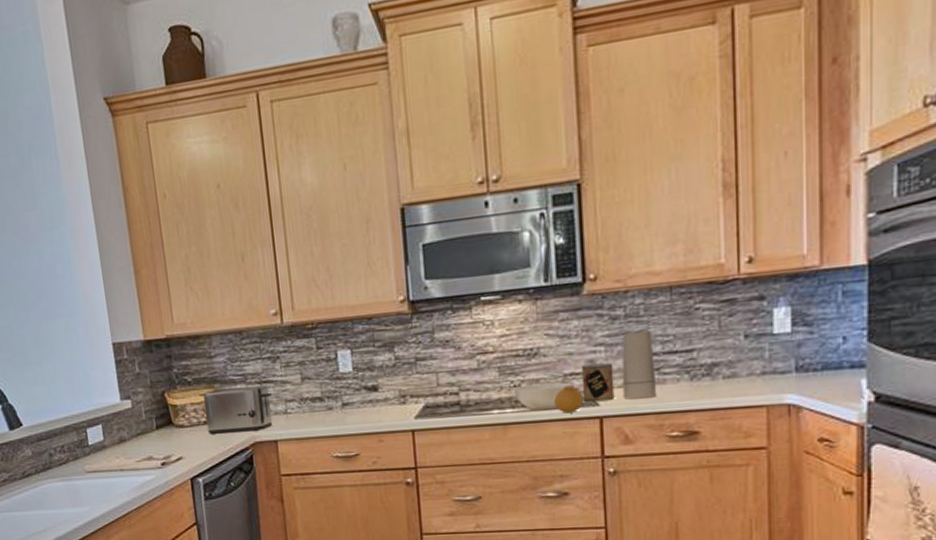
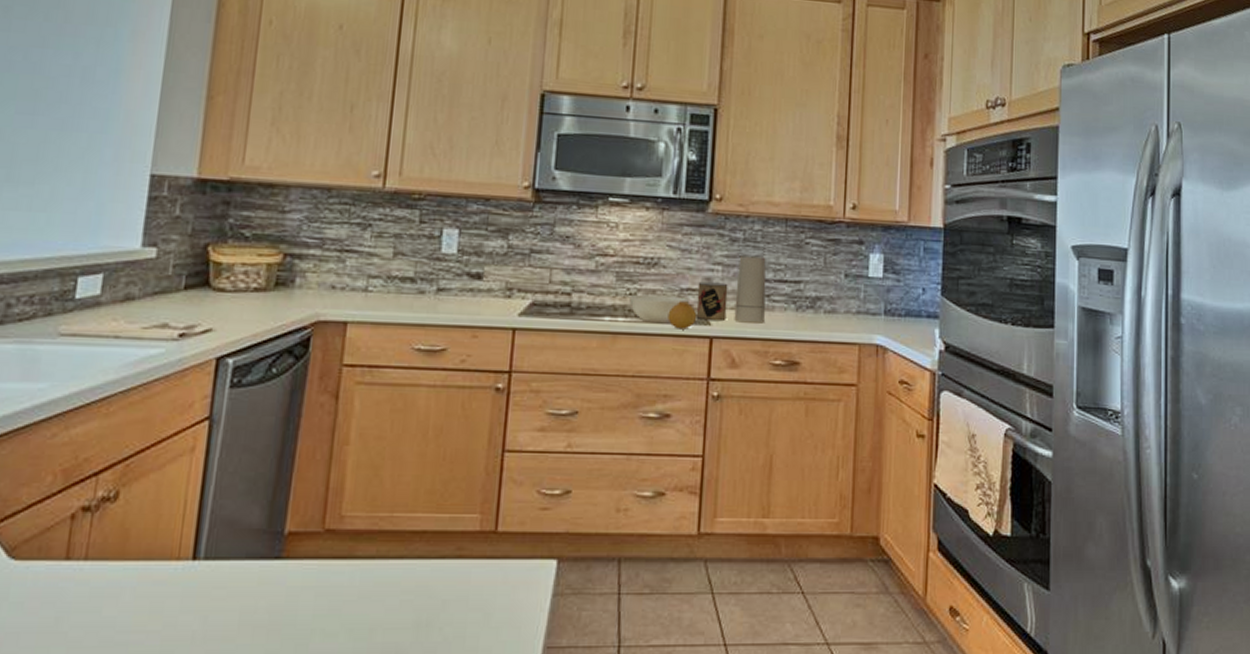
toaster: present [203,385,273,436] -> none [256,251,354,309]

